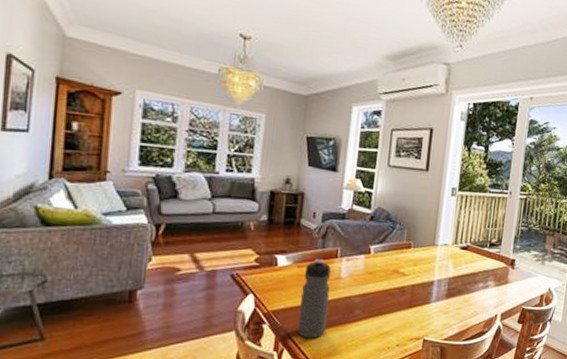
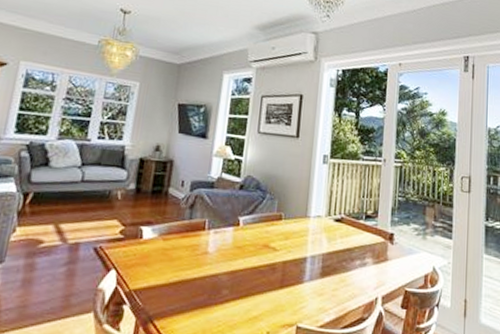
water bottle: present [298,259,331,339] -> none [160,231,198,323]

